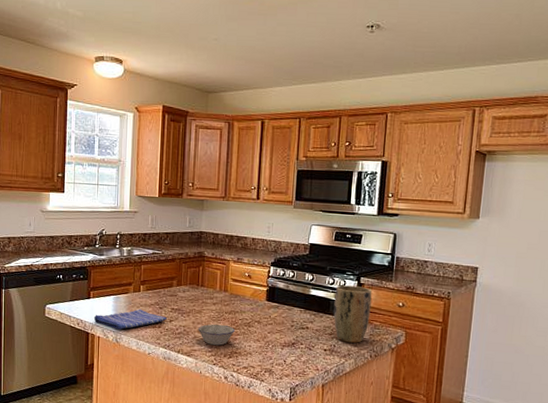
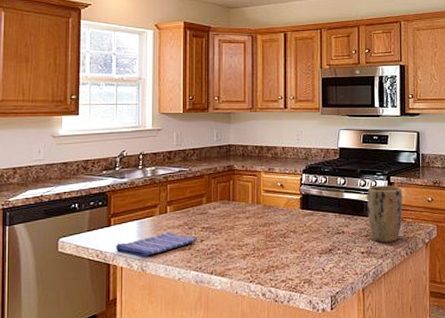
bowl: present [198,324,235,346] -> none [231,238,271,261]

